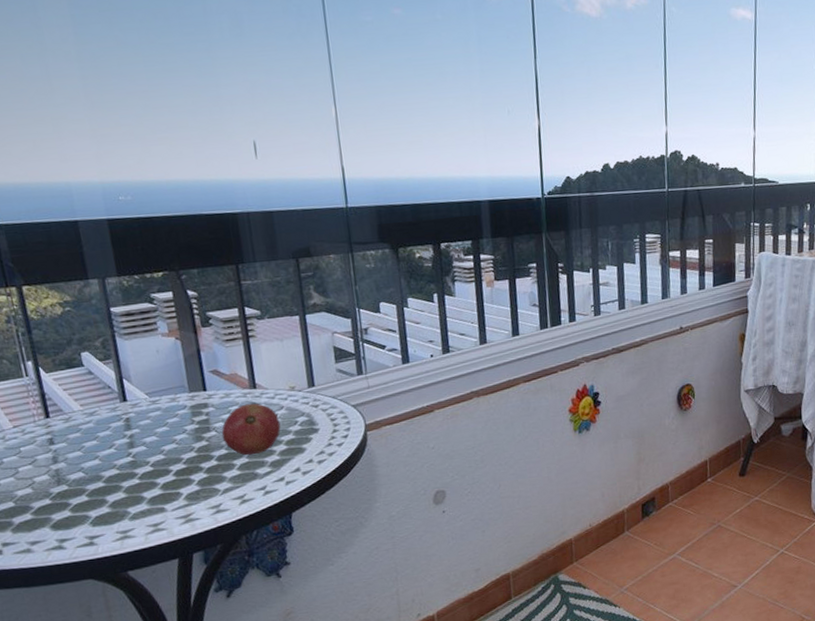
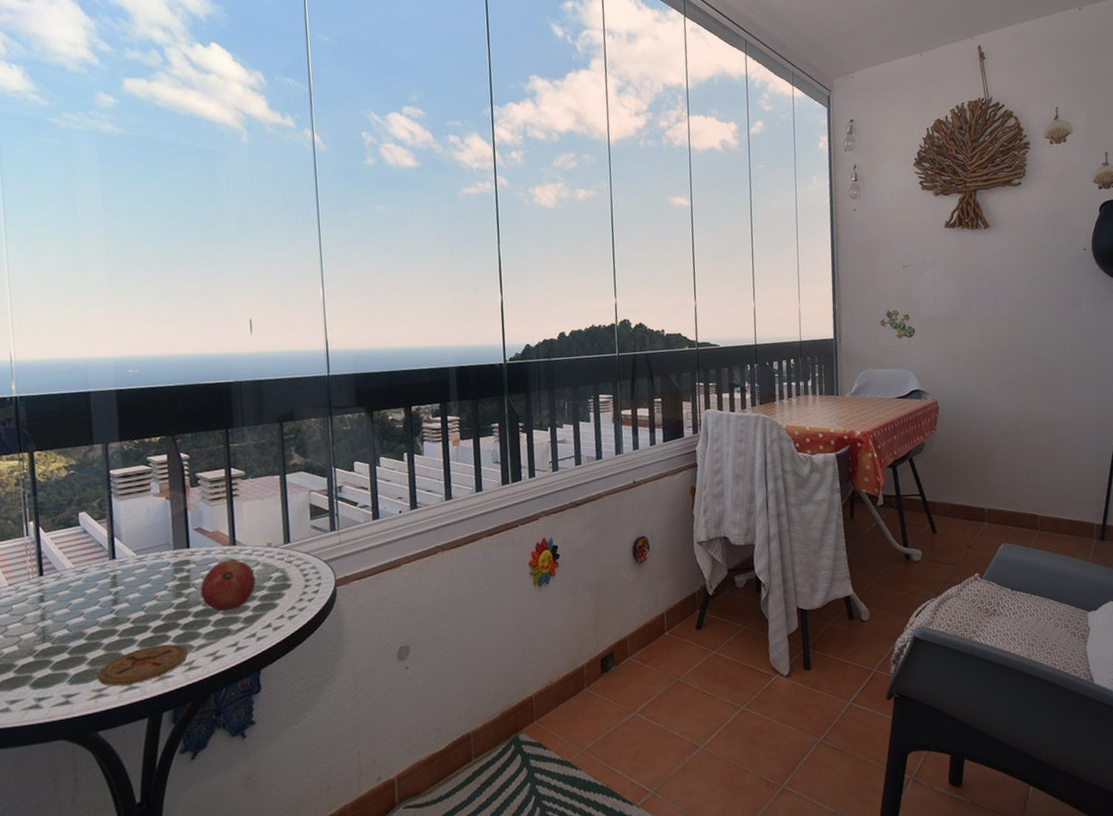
coaster: none [120,487,214,529] -> present [97,644,188,687]

